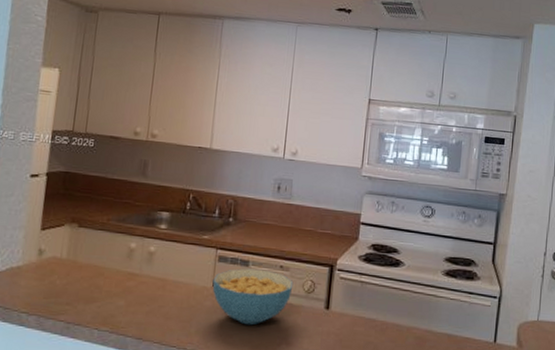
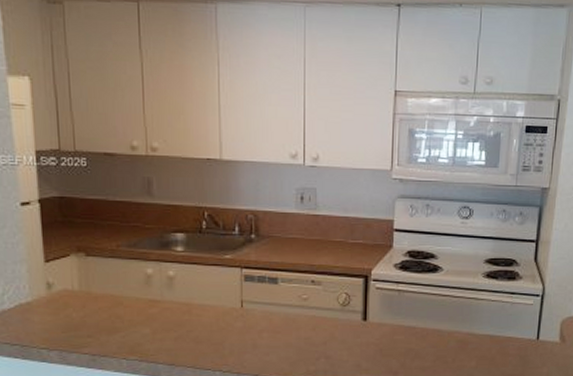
cereal bowl: present [212,268,294,326] -> none [241,286,327,343]

